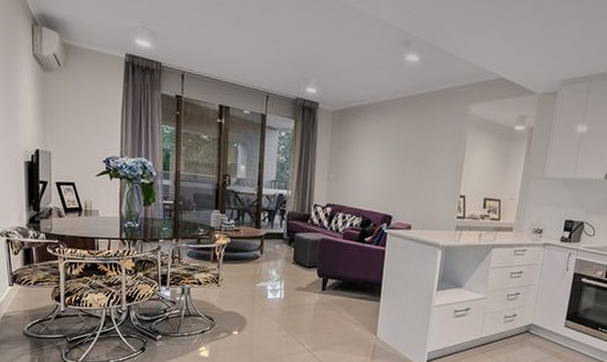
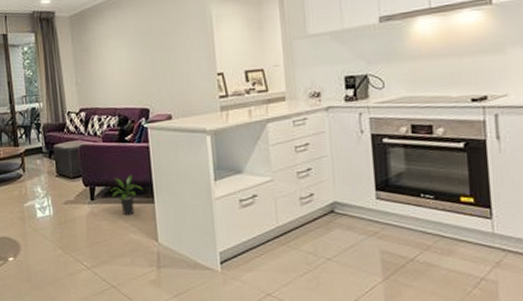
potted plant: none [341,273,372,309] -> present [110,174,143,216]

